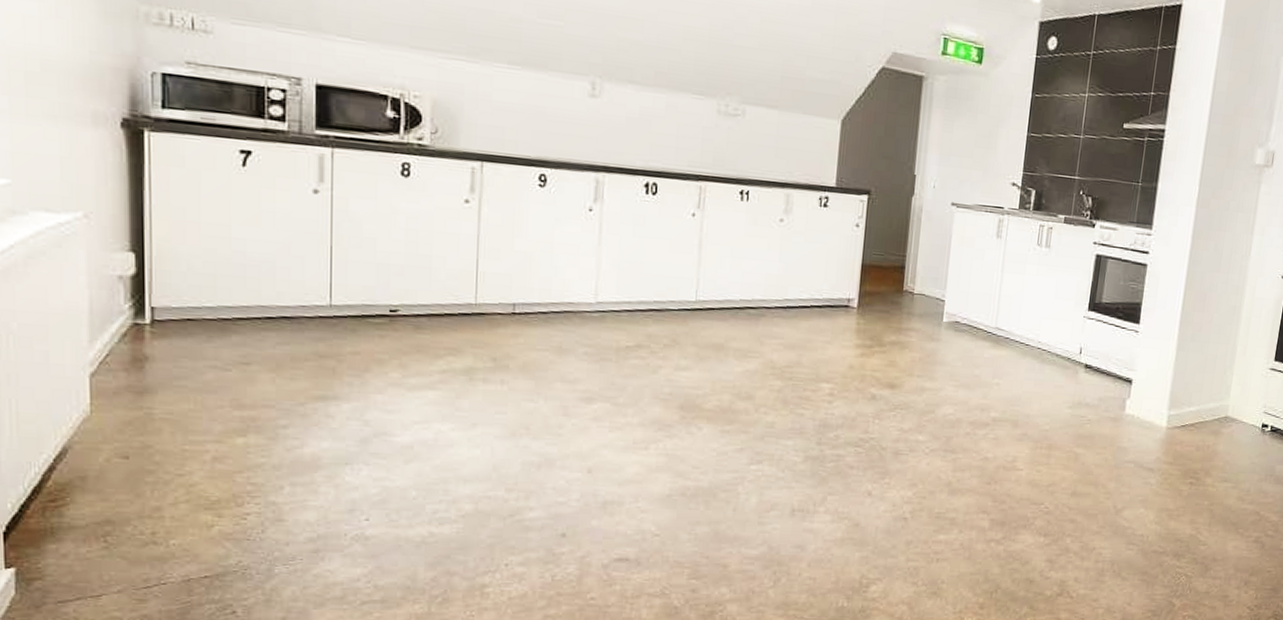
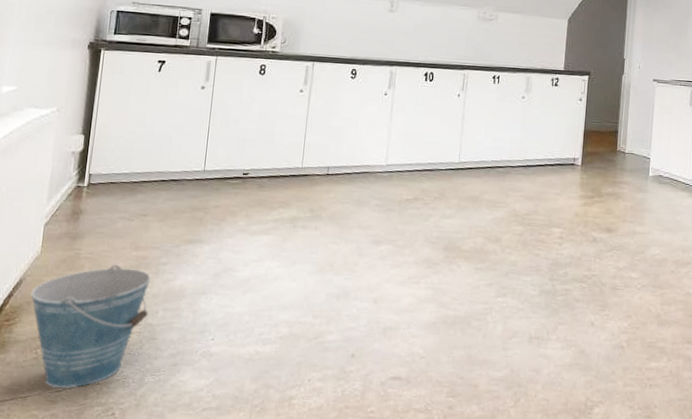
bucket: none [84,427,268,585] -> present [31,264,152,389]

